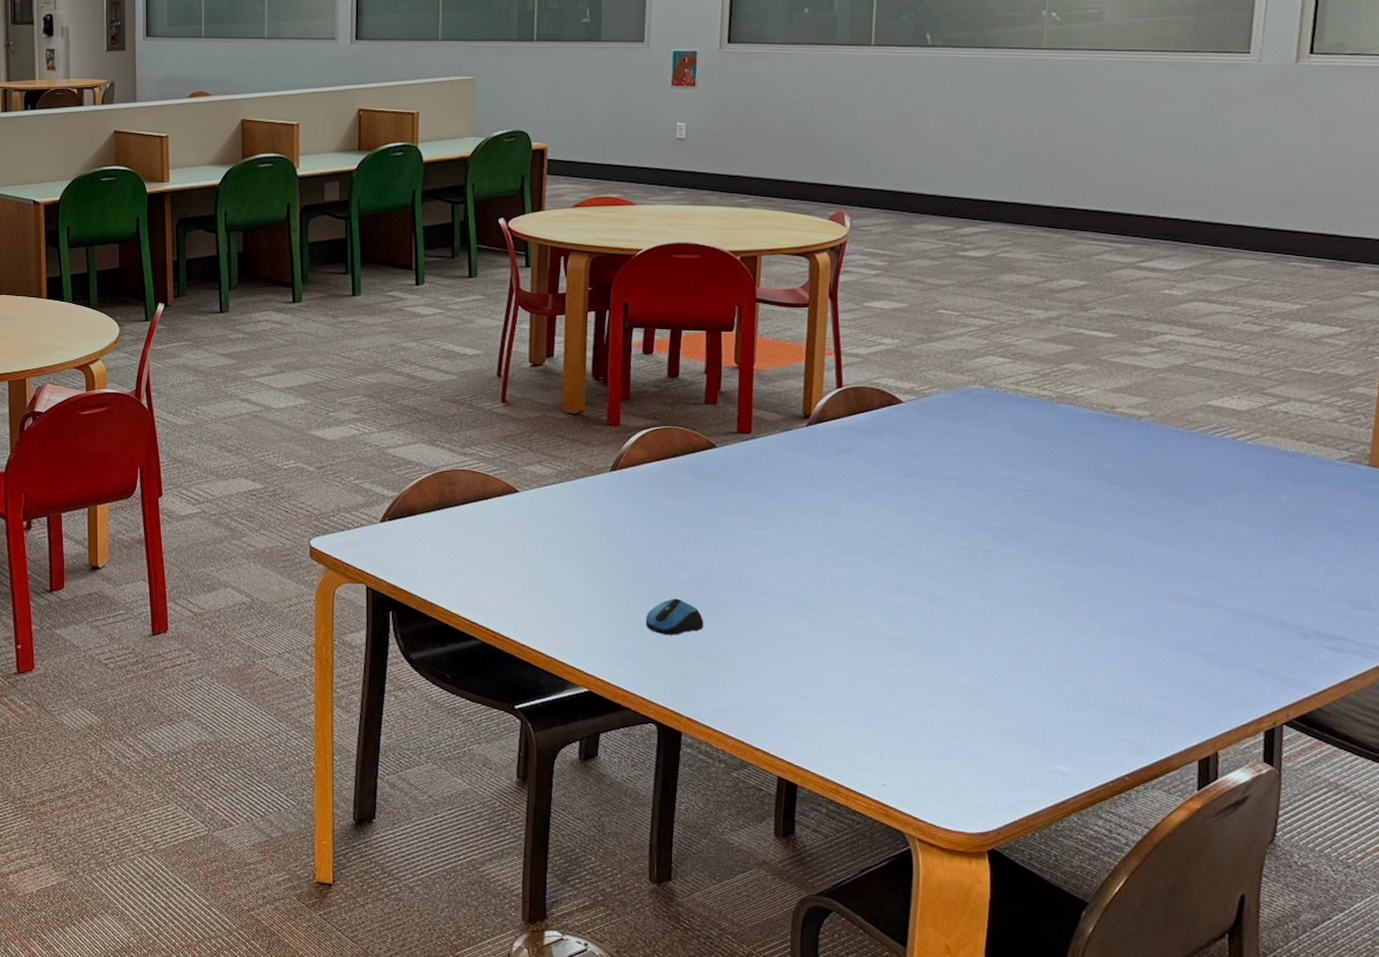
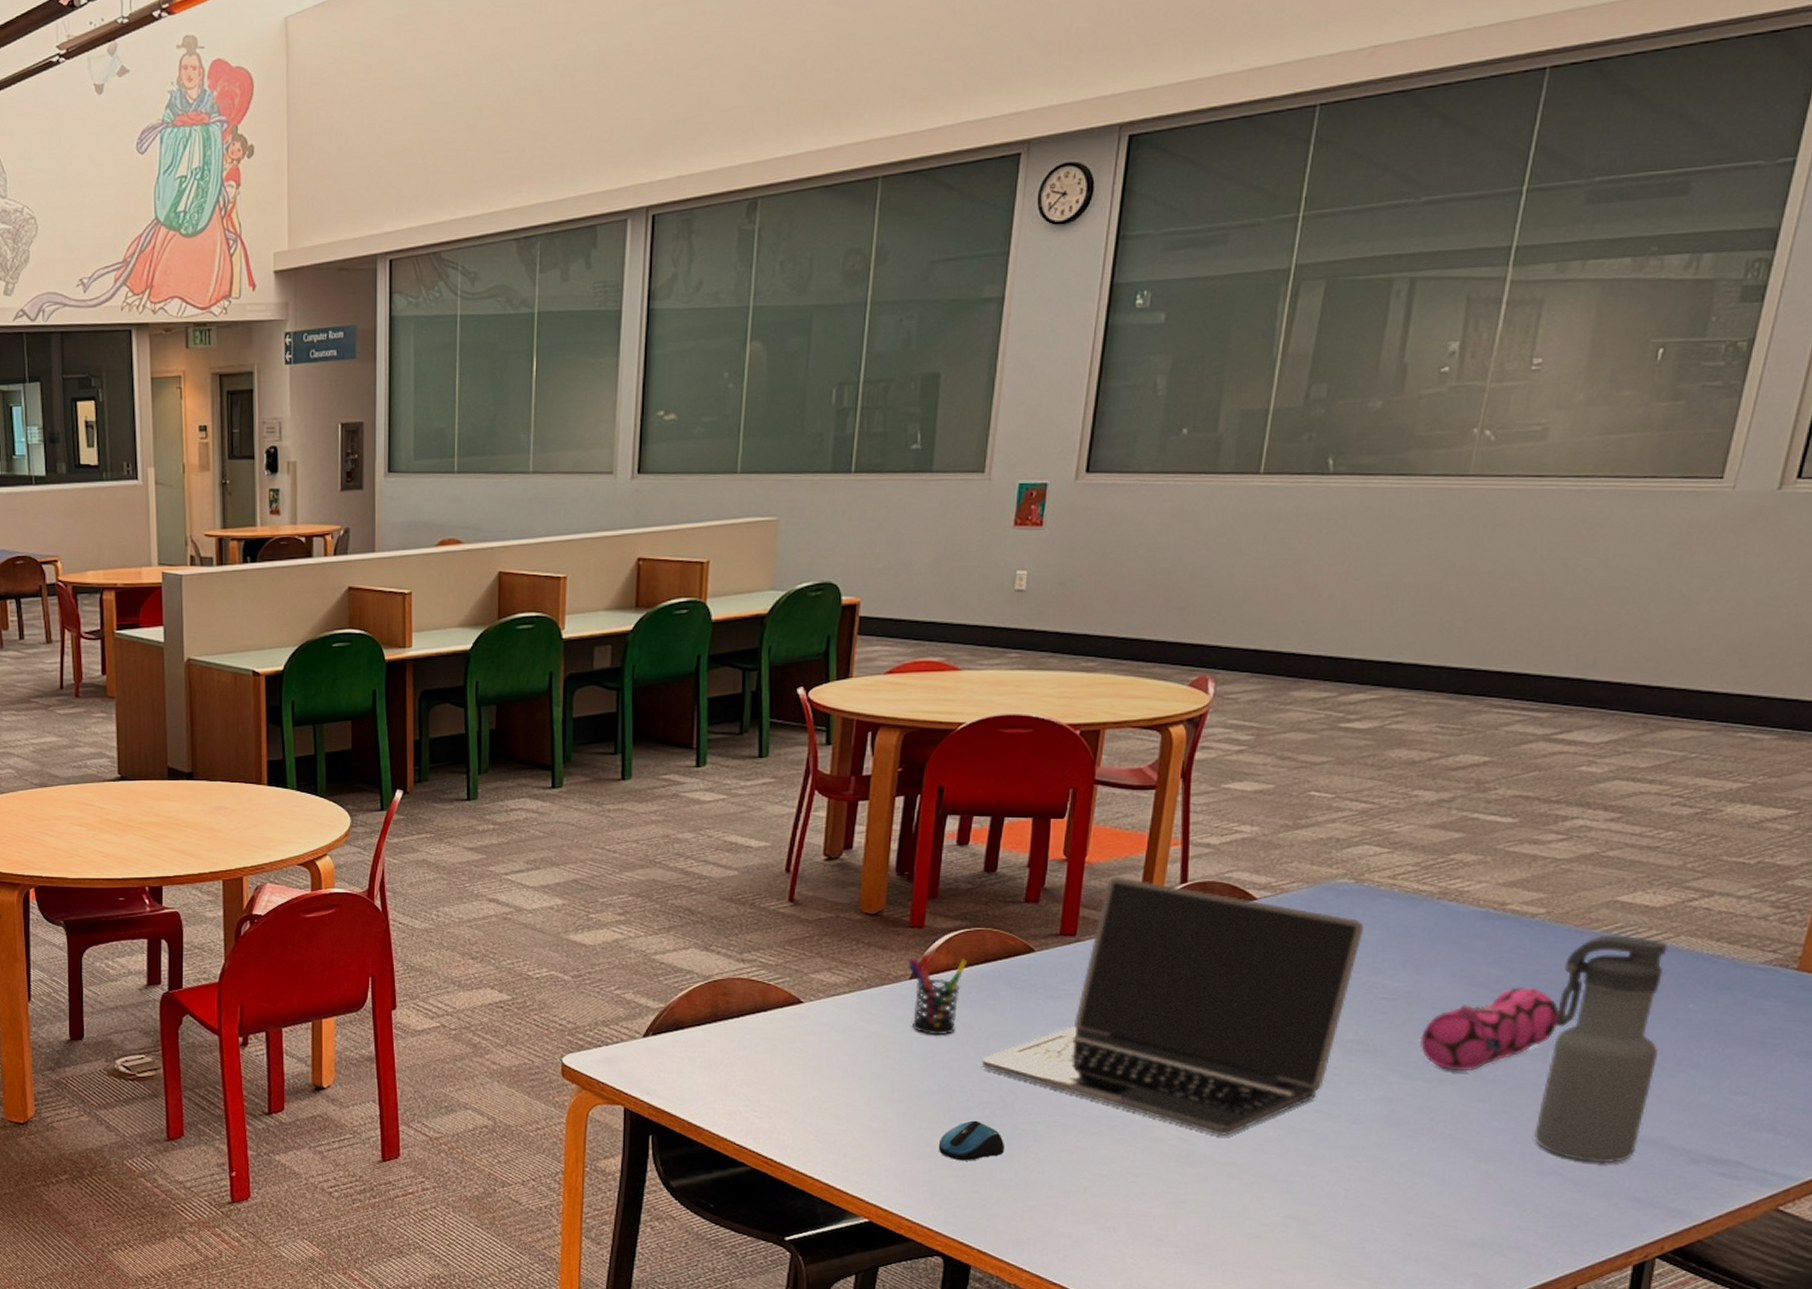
pen holder: none [608,449,660,522] -> present [908,954,968,1036]
laptop: none [678,382,997,613] -> present [981,876,1365,1136]
pencil case: none [1055,480,1172,554] -> present [1419,987,1559,1071]
water bottle: none [1163,434,1261,638] -> present [1534,934,1669,1164]

